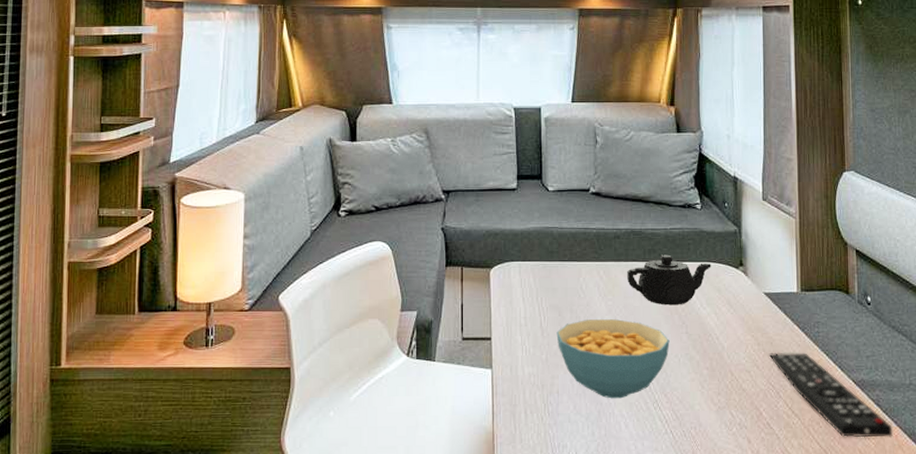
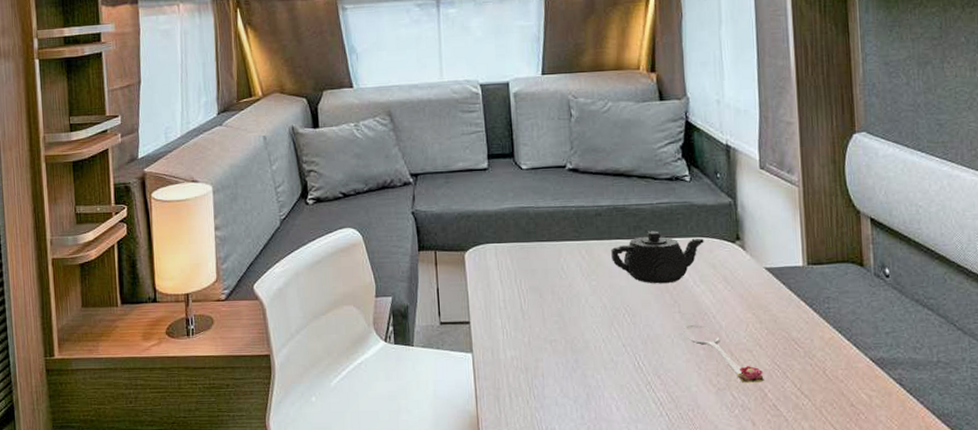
cereal bowl: present [556,319,670,399] -> none [538,300,661,381]
spoon: none [690,345,760,403] -> present [683,324,764,384]
remote control: present [769,353,893,438] -> none [773,330,919,419]

